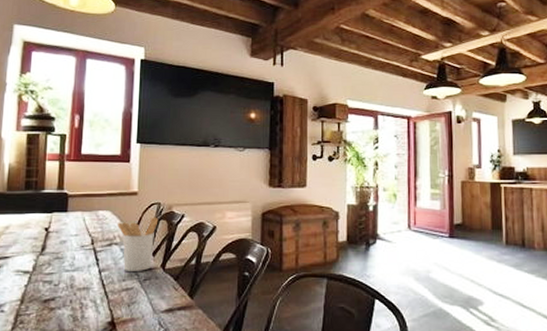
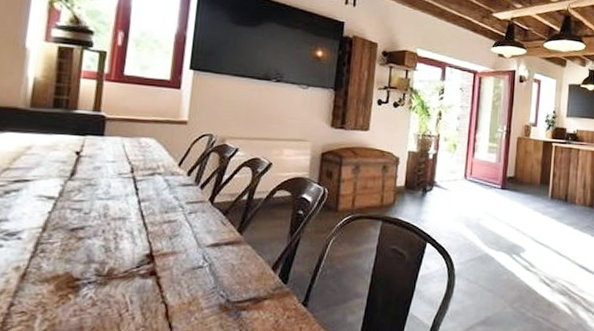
utensil holder: present [118,217,159,272] -> none [162,148,210,205]

